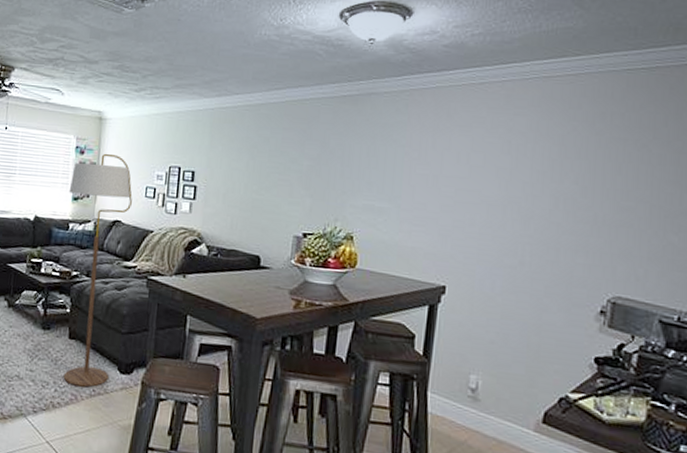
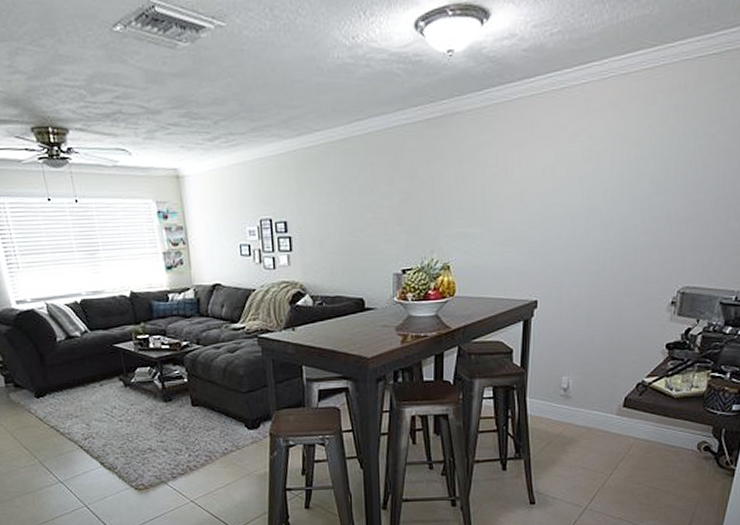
floor lamp: present [63,153,133,387] -> none [159,214,239,448]

